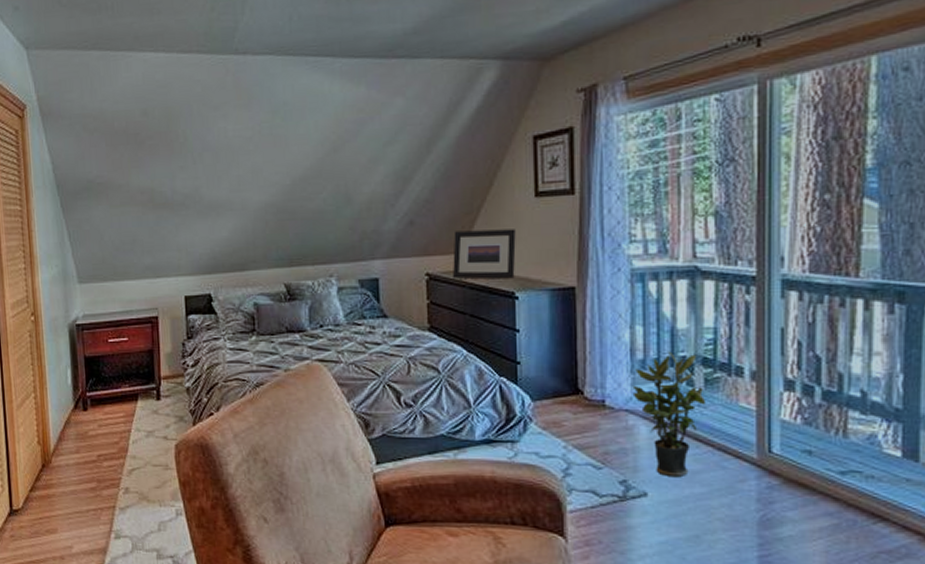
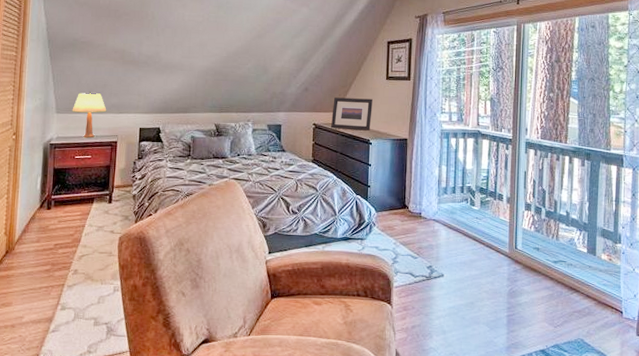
table lamp: none [97,251,140,314] -> present [72,92,107,138]
potted plant: present [632,351,706,478] -> none [438,183,481,265]

